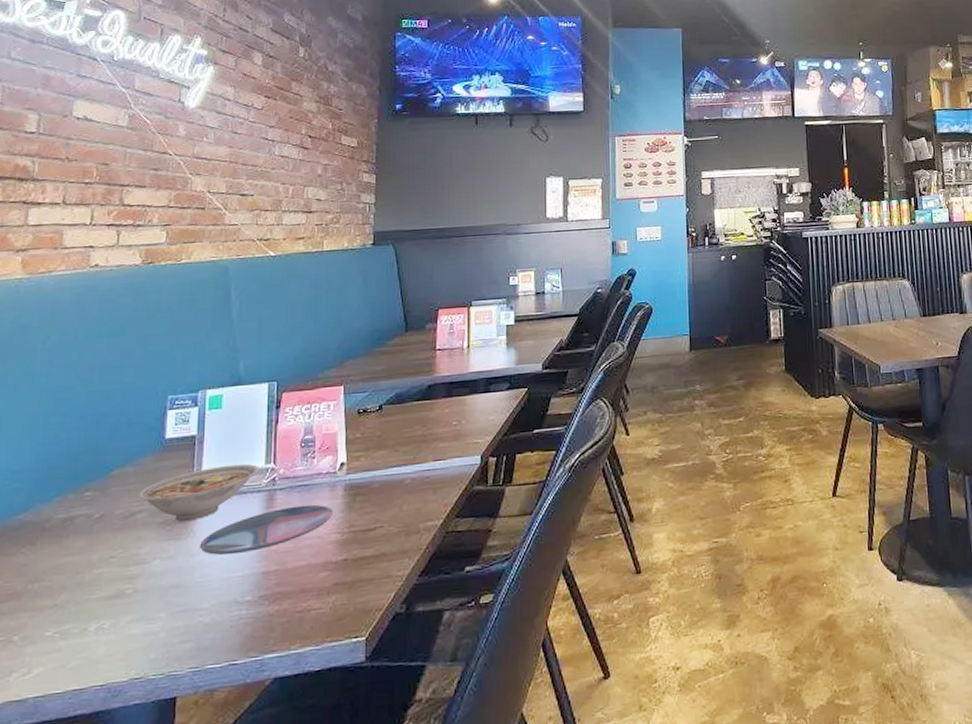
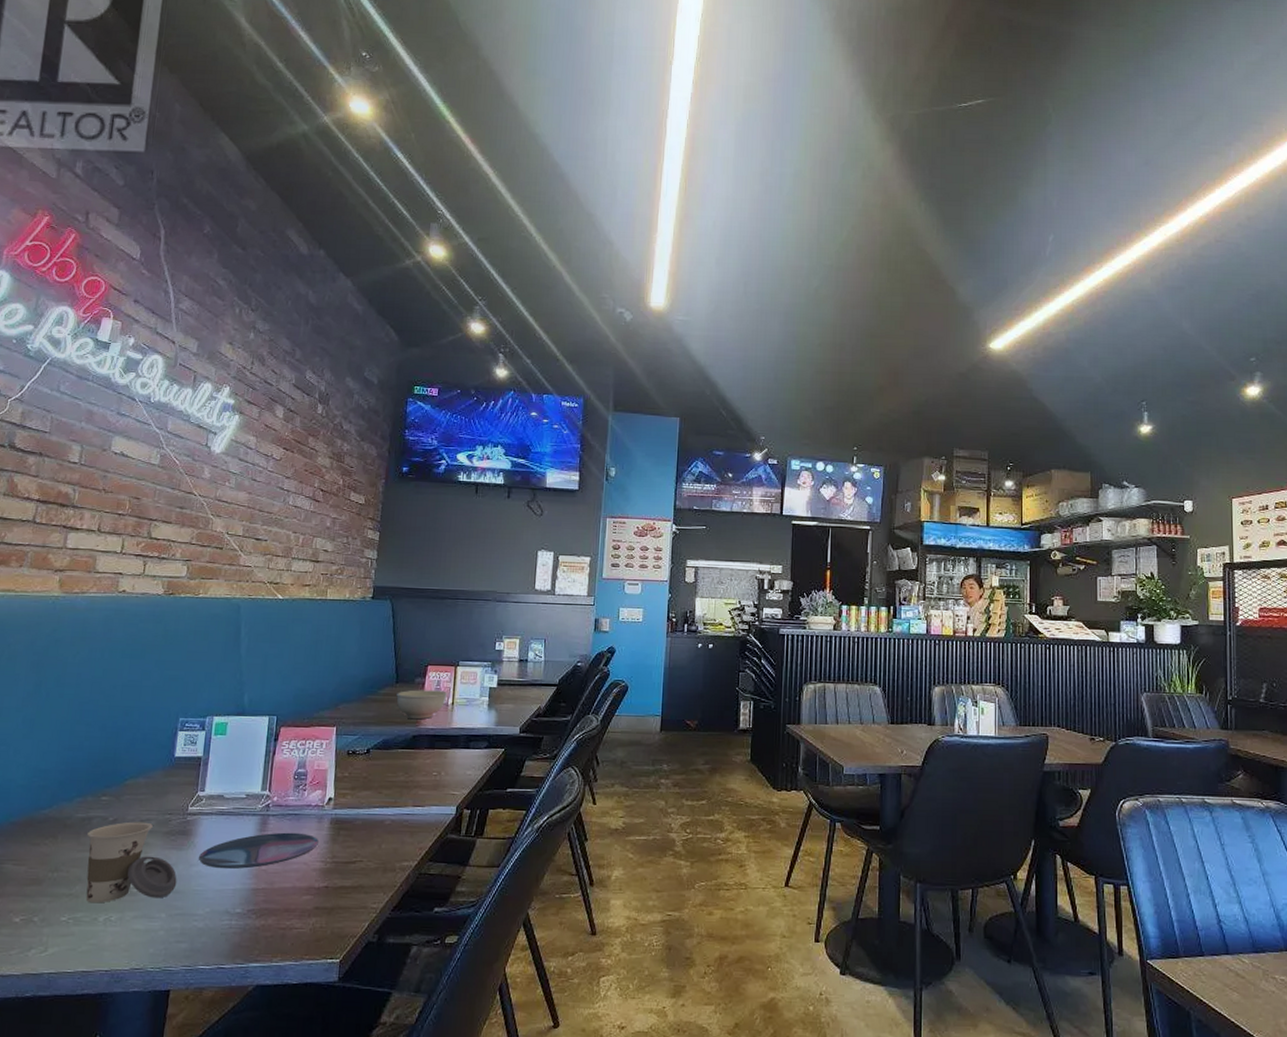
cup: none [71,514,177,612] -> present [85,821,177,904]
soup bowl: present [137,463,260,522] -> none [147,787,256,834]
soup bowl: none [407,334,462,369] -> present [396,690,448,720]

